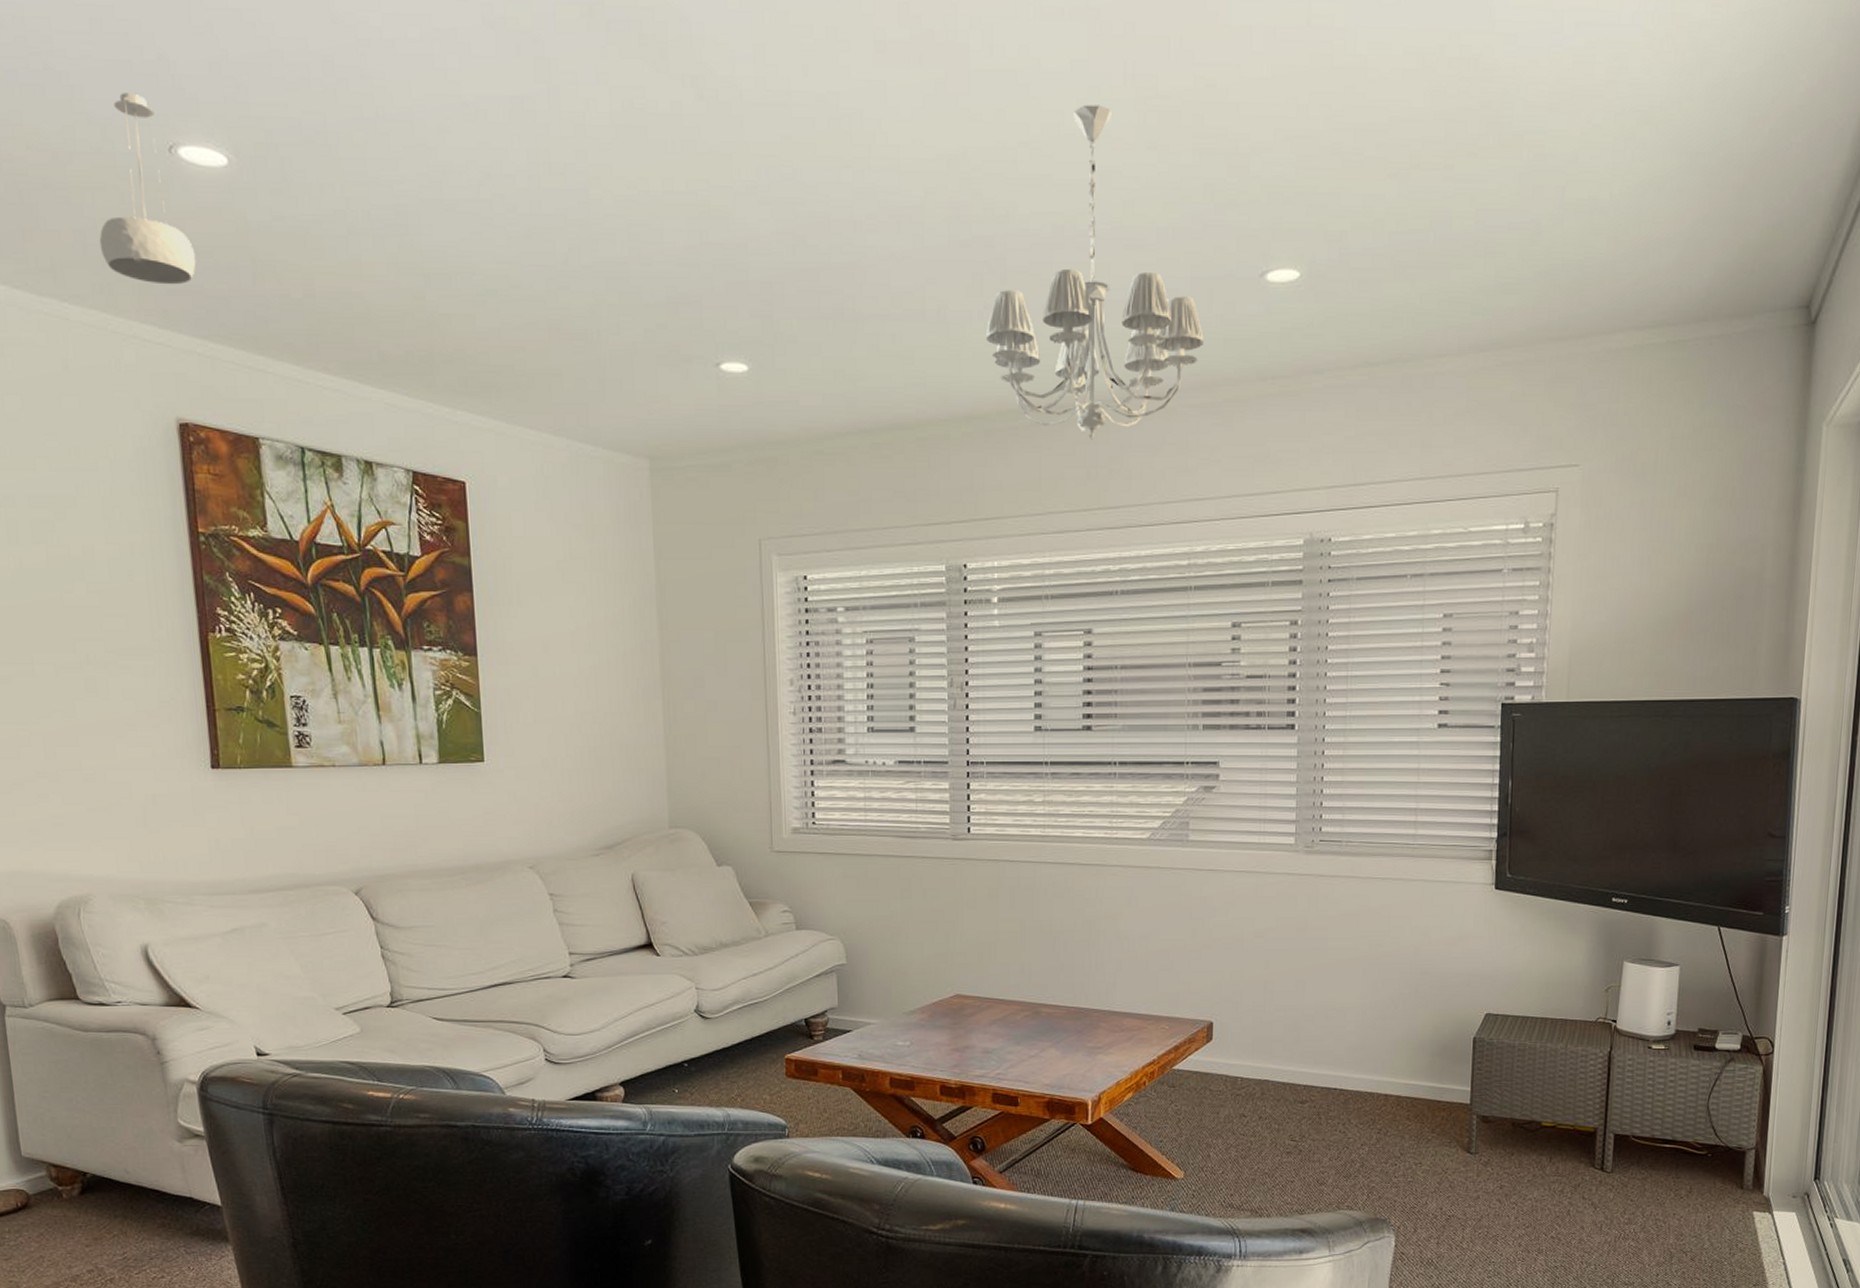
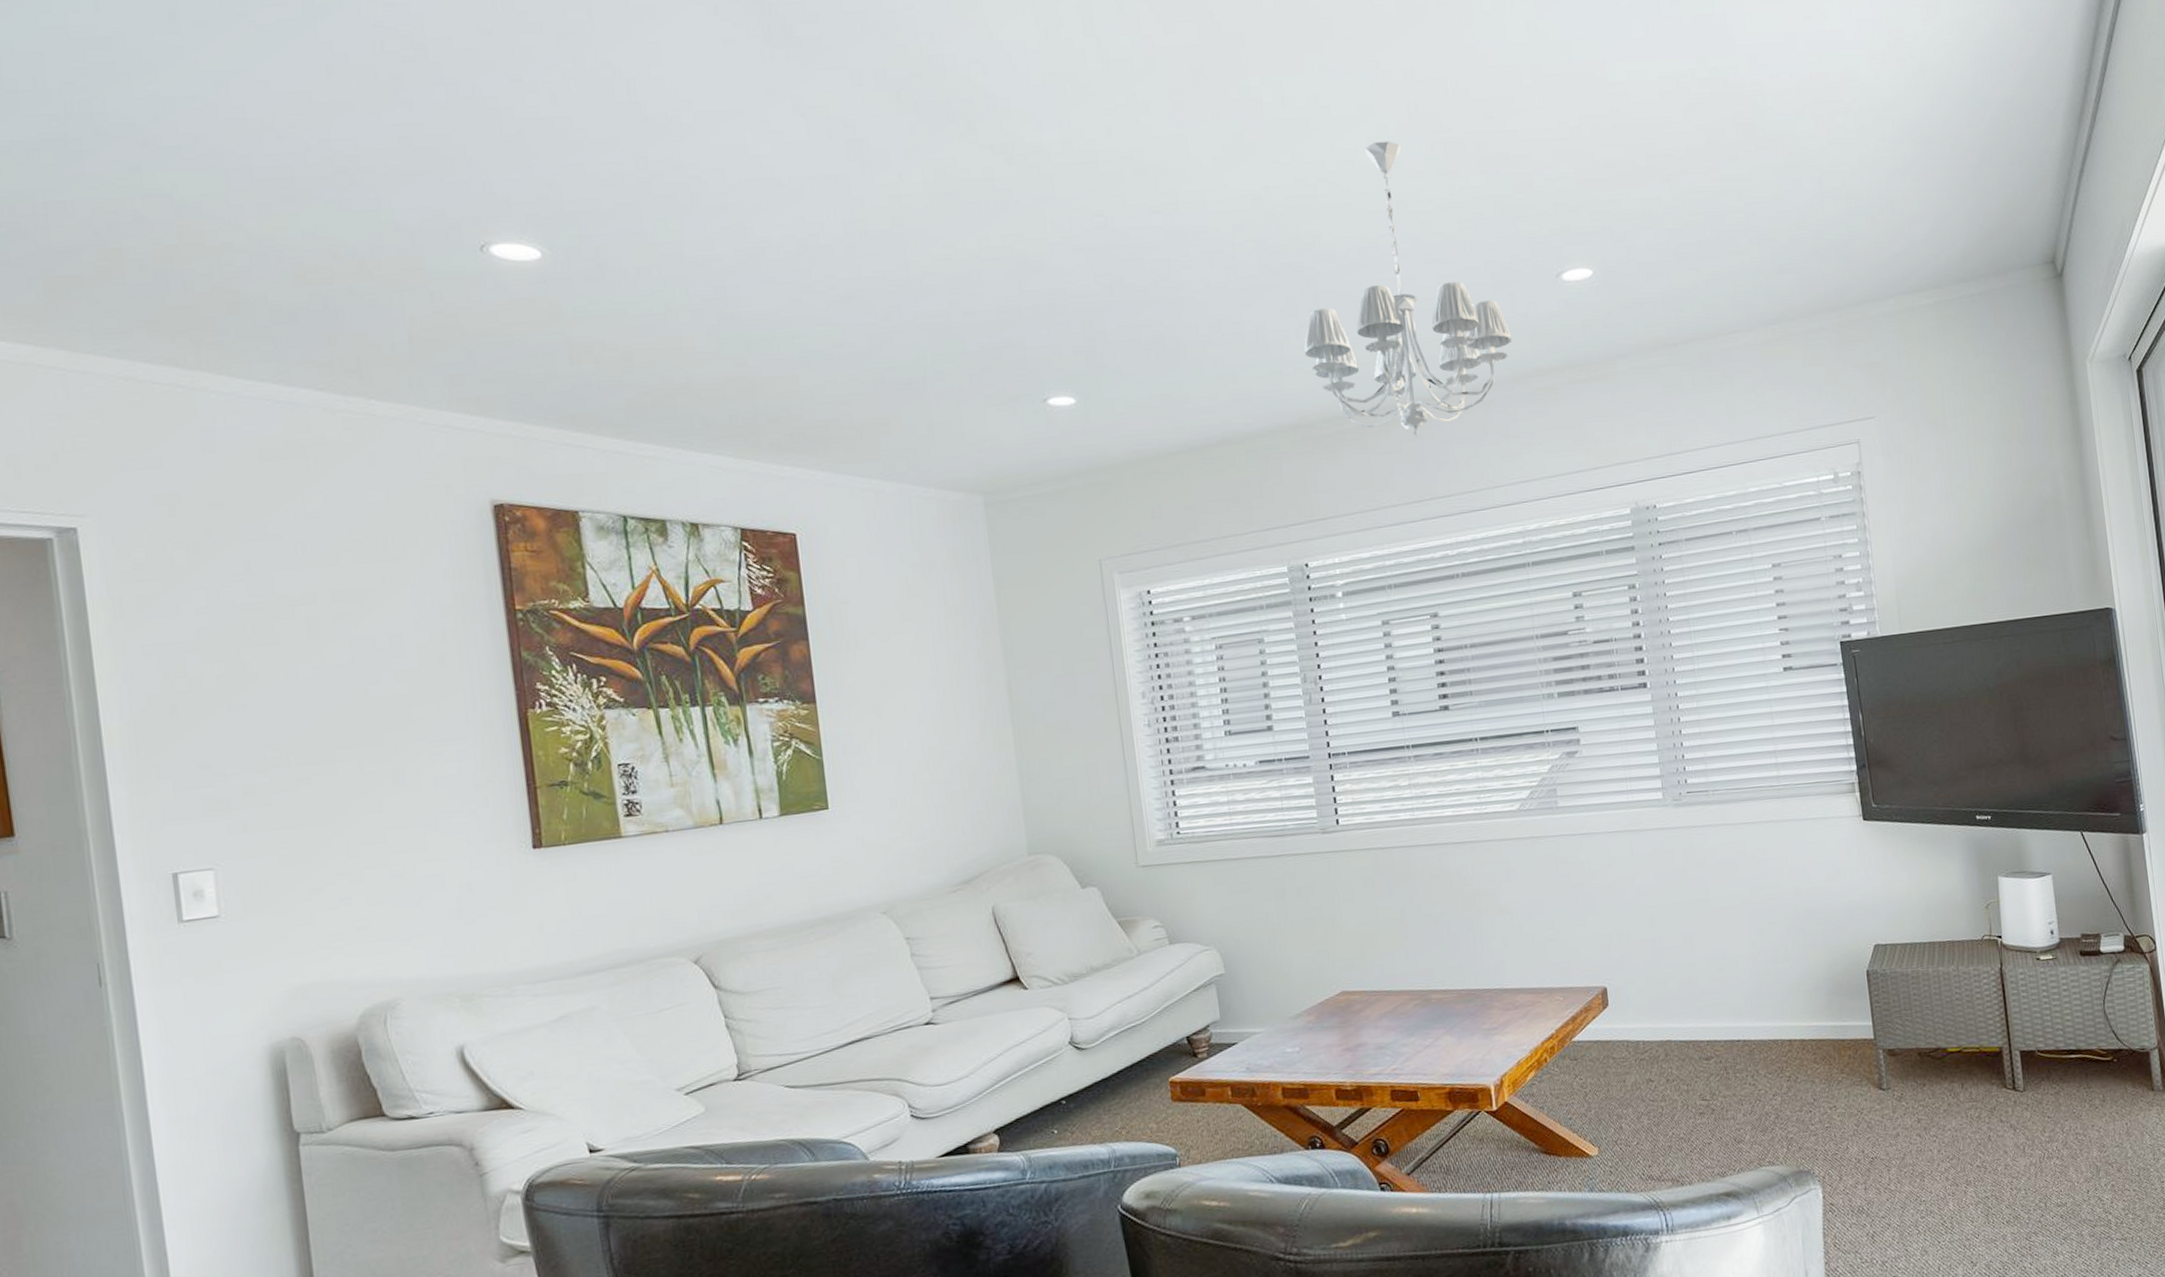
pendant light: present [99,93,197,285] -> none [408,200,510,374]

